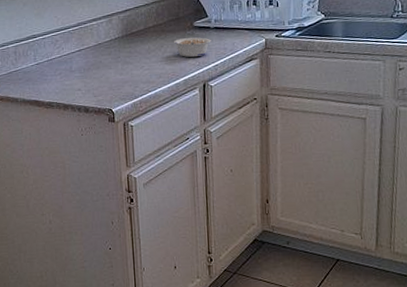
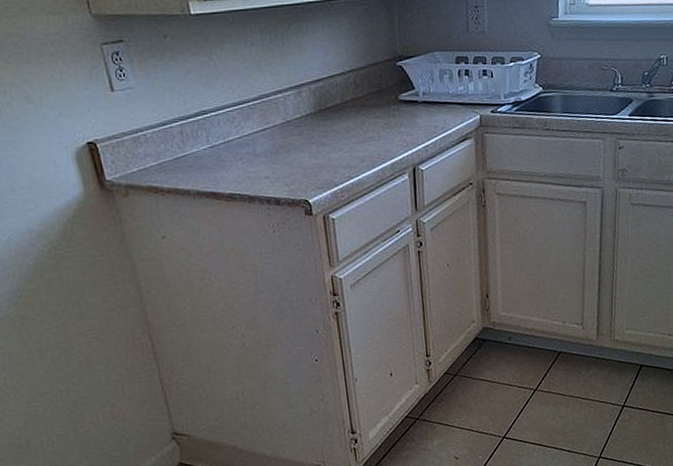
legume: present [173,37,211,58] -> none [376,113,420,137]

